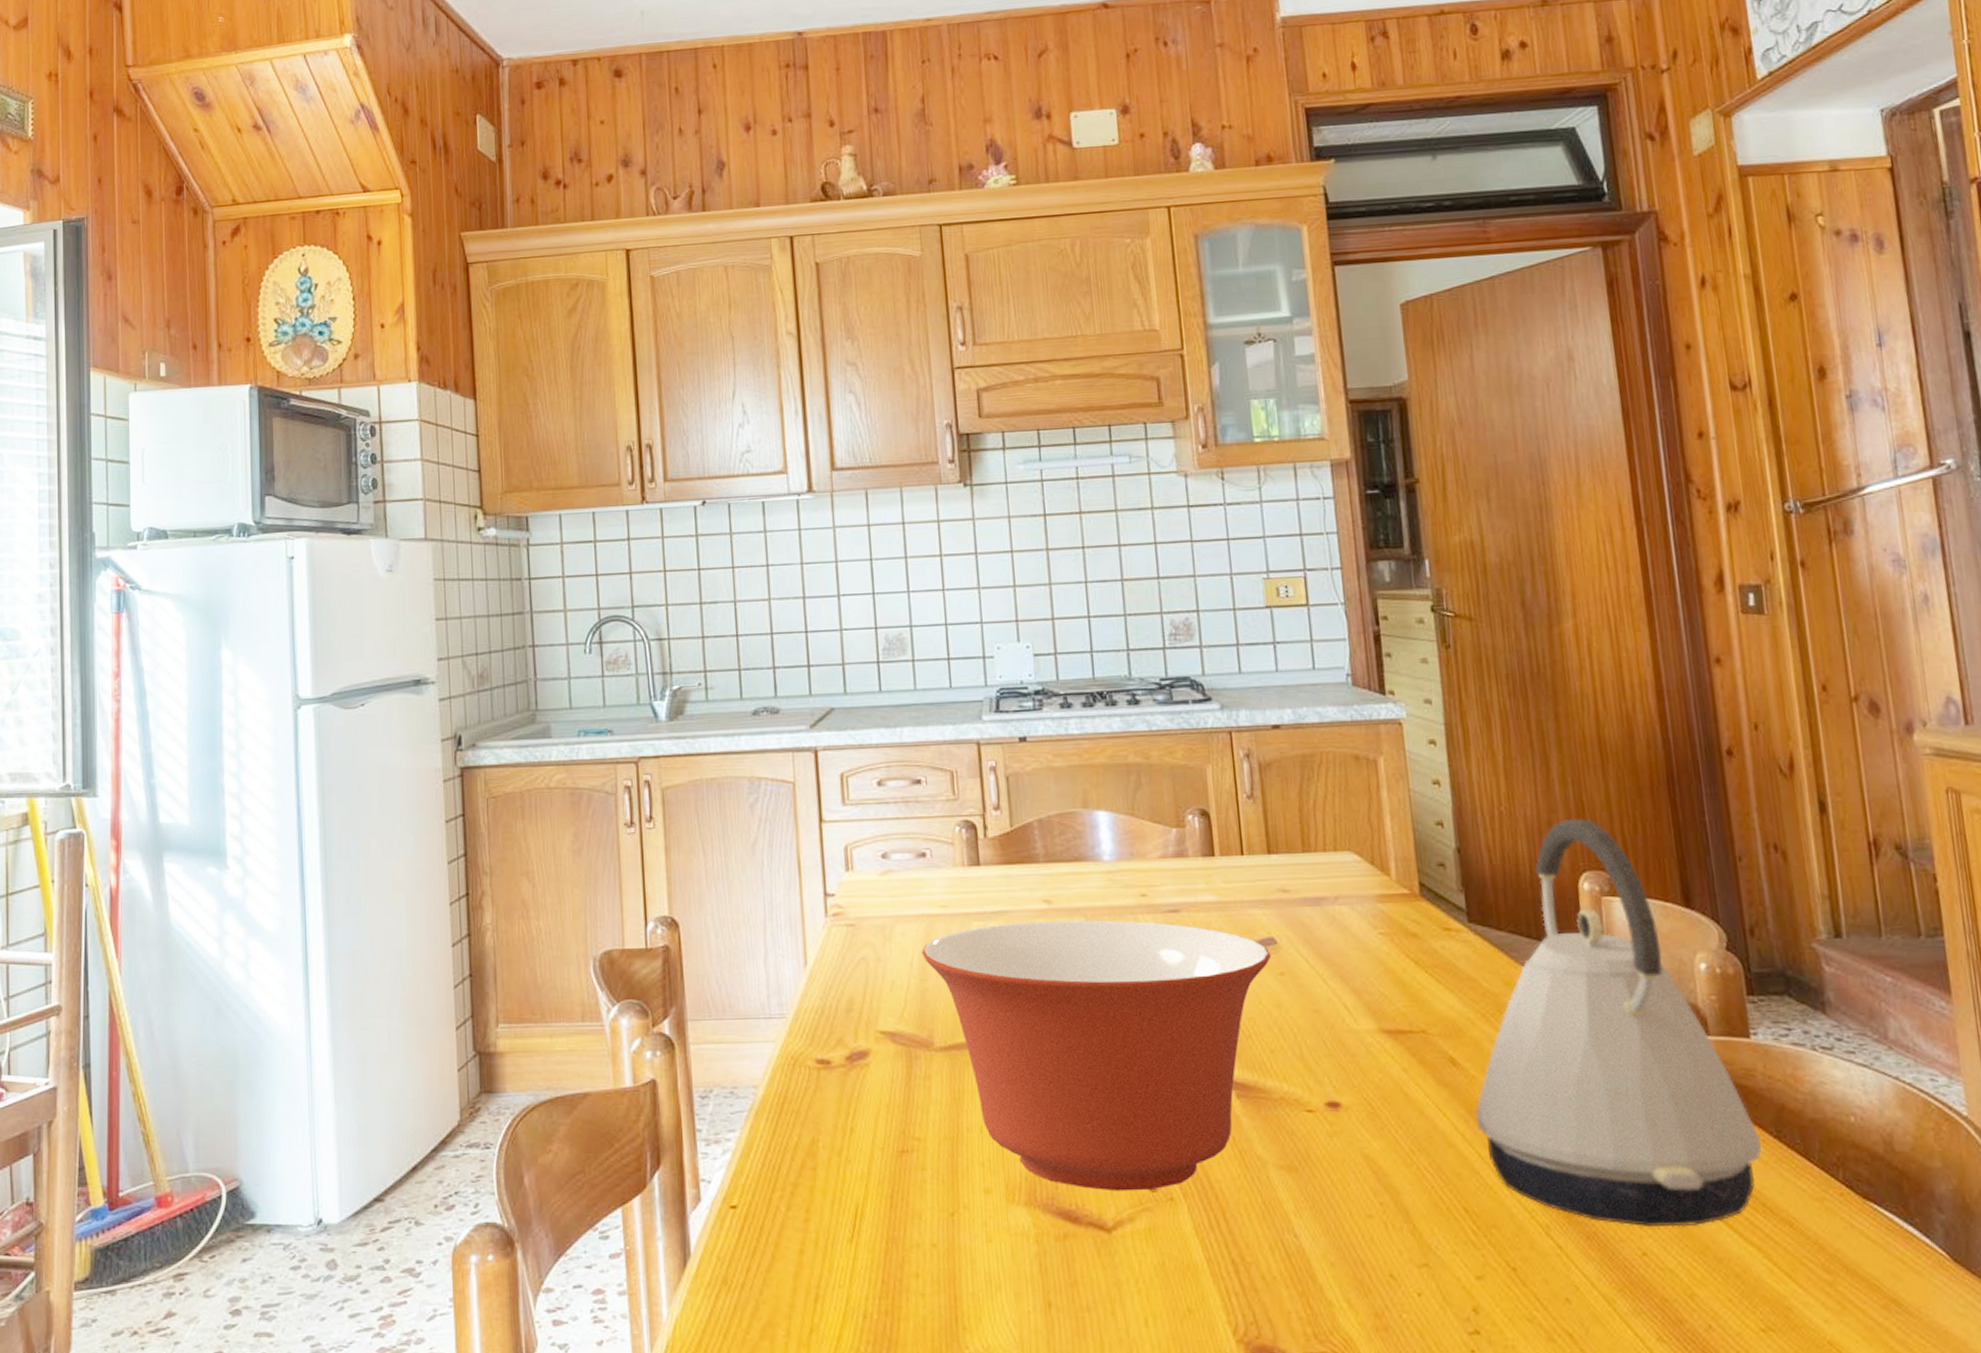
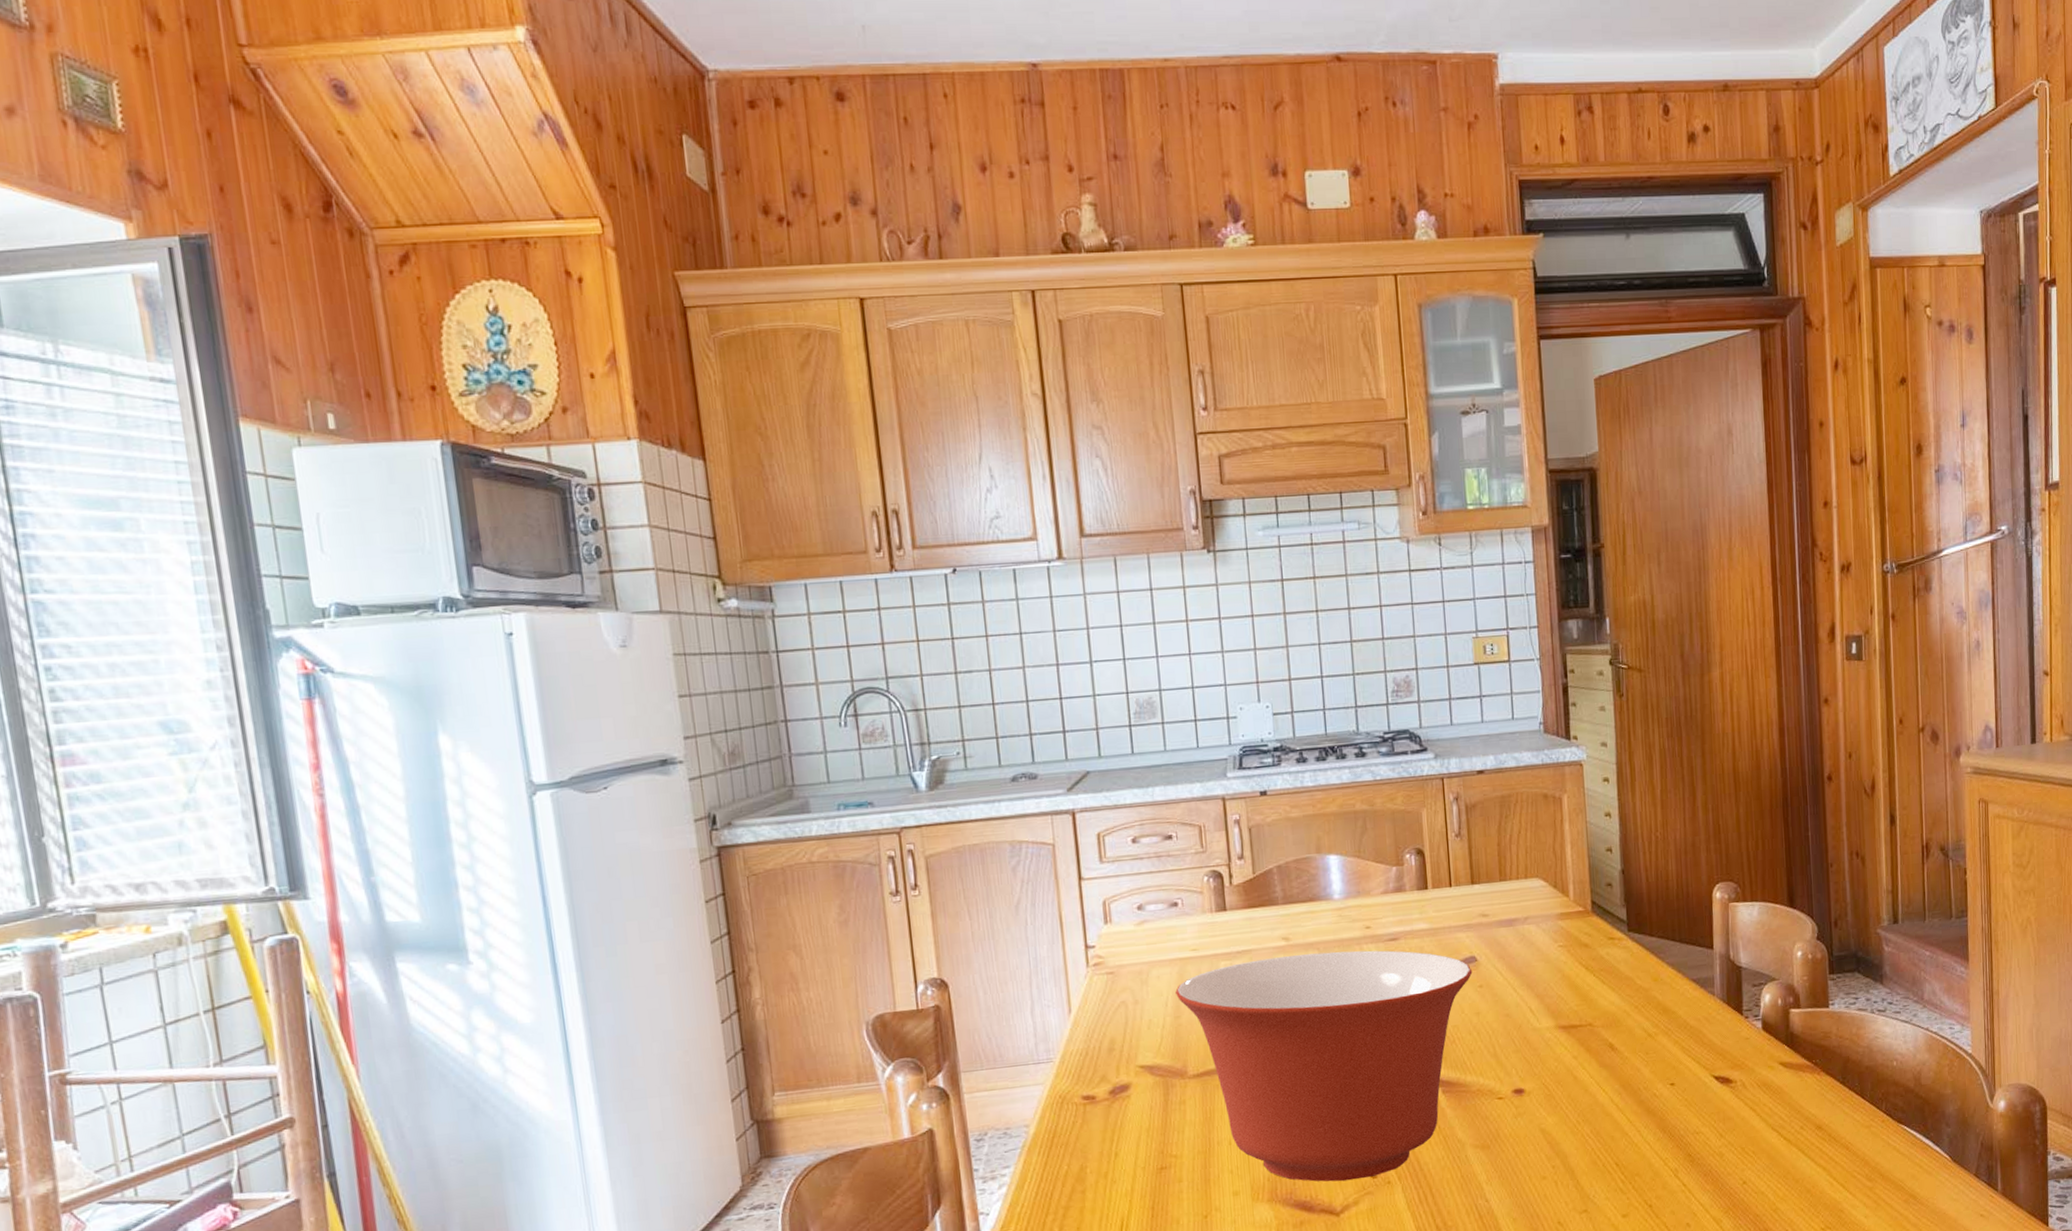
kettle: present [1475,818,1762,1227] -> none [1627,839,1831,1162]

